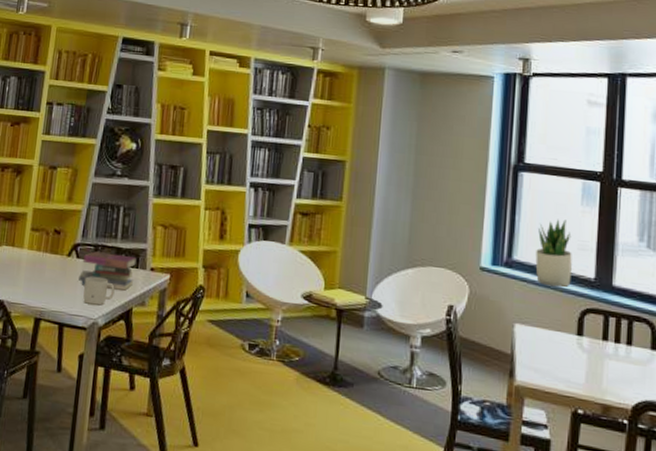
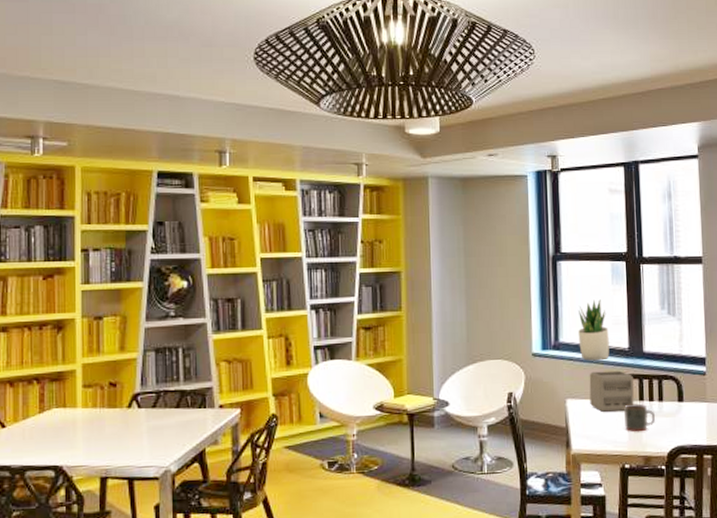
books: present [79,251,137,291] -> none [143,397,203,435]
mug: present [83,276,115,306] -> none [149,424,184,453]
desk organizer: none [542,298,599,348] -> present [589,370,634,412]
mug: none [582,341,620,376] -> present [624,403,655,432]

